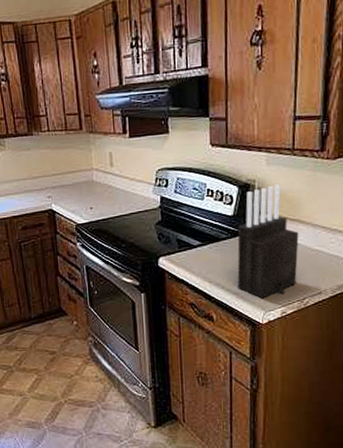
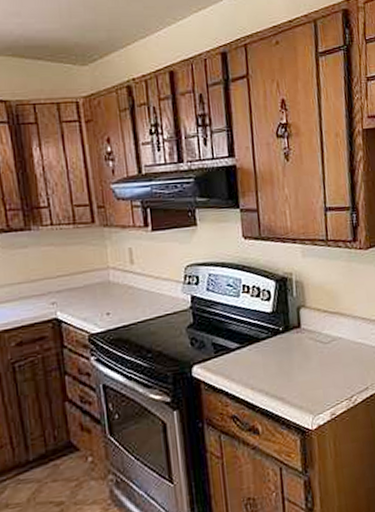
knife block: present [237,184,299,299] -> none [278,276,343,402]

